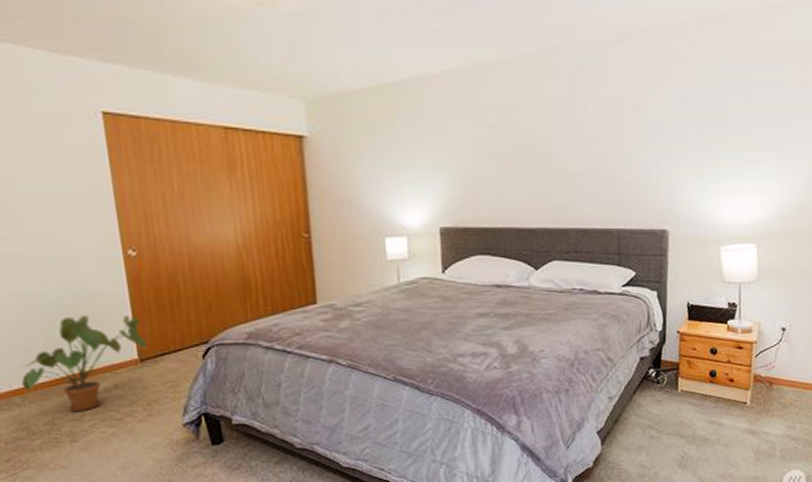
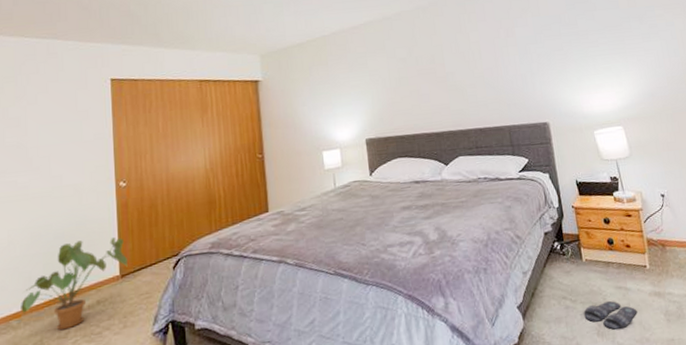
slippers: none [668,435,726,464] -> present [584,301,637,330]

